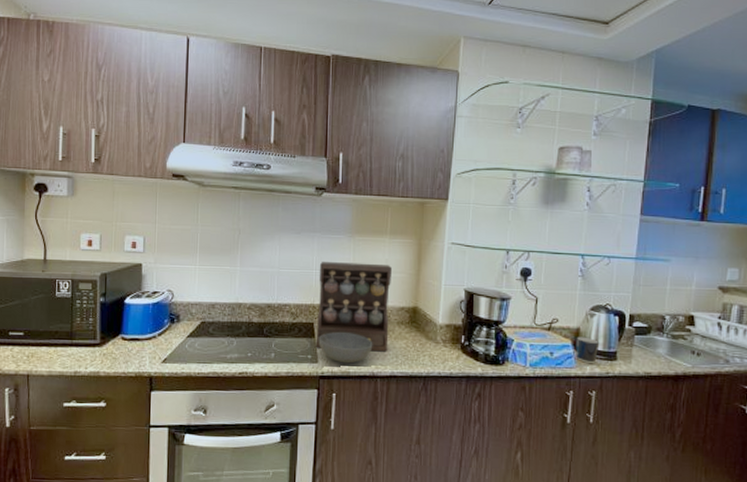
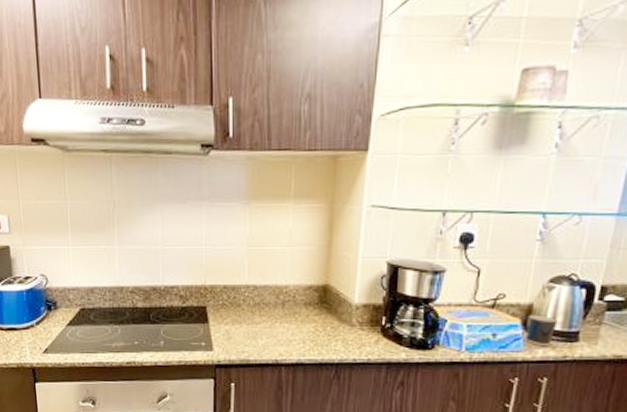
spice rack: present [315,261,392,352] -> none [209,234,297,337]
bowl: present [318,331,373,364] -> none [212,315,276,351]

